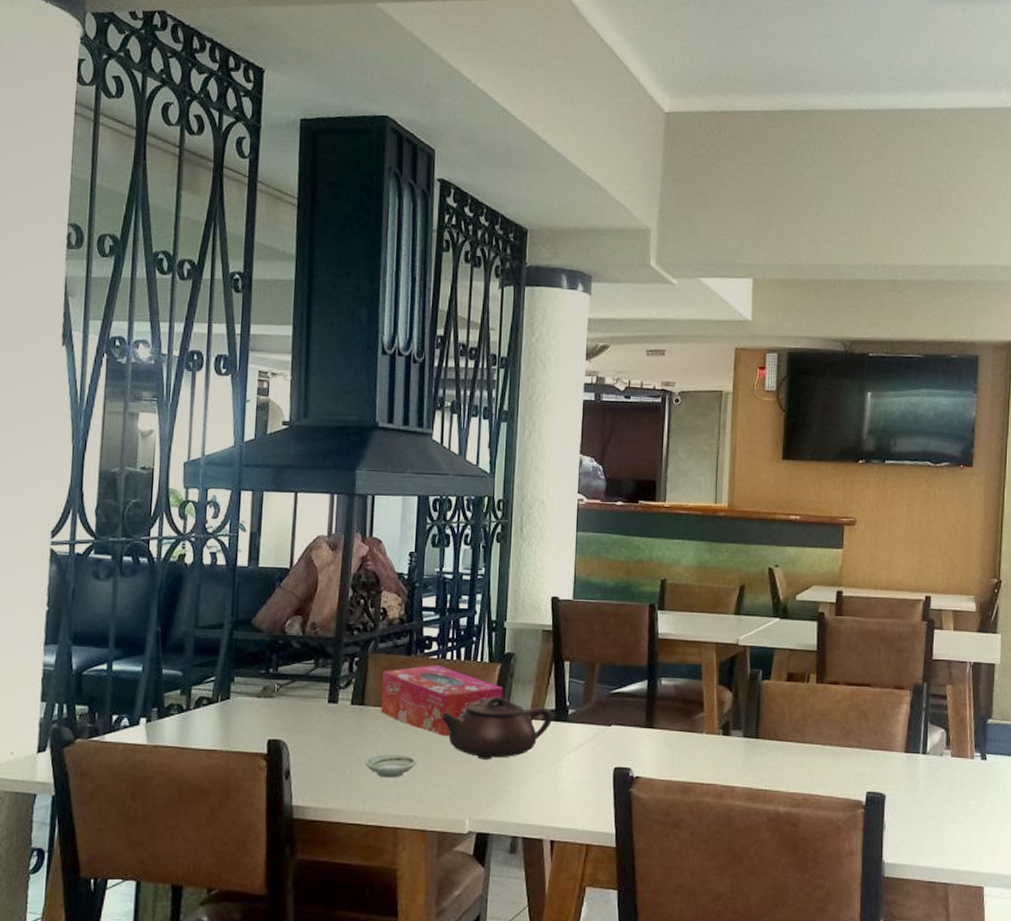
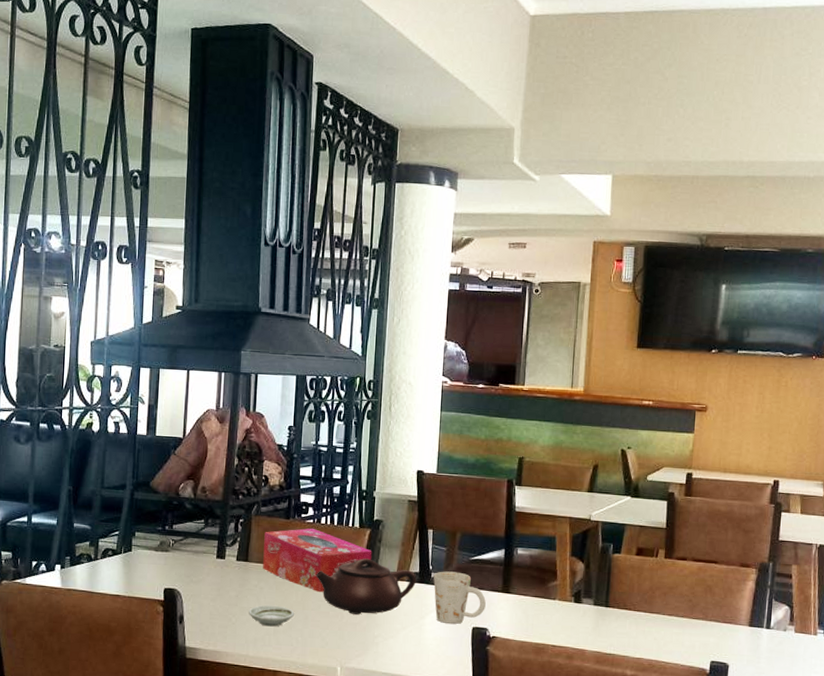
mug: none [571,707,628,765] -> present [433,571,486,624]

